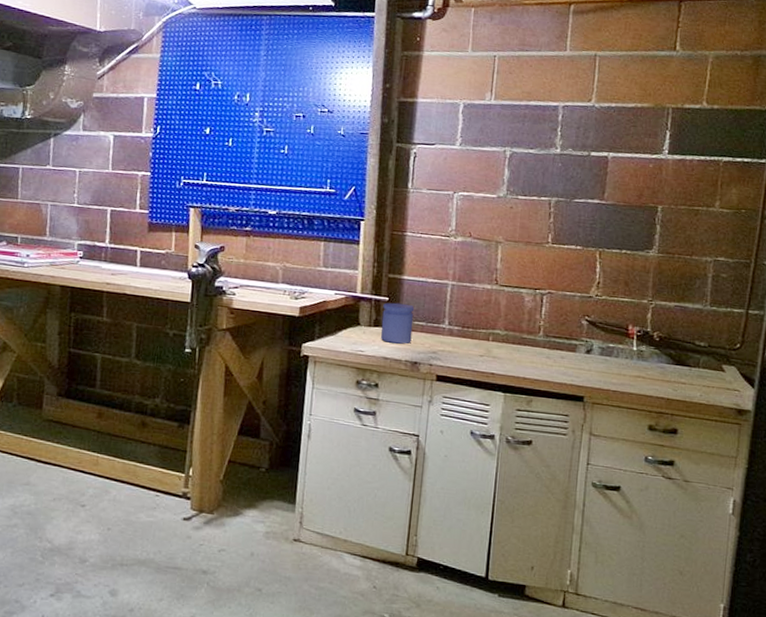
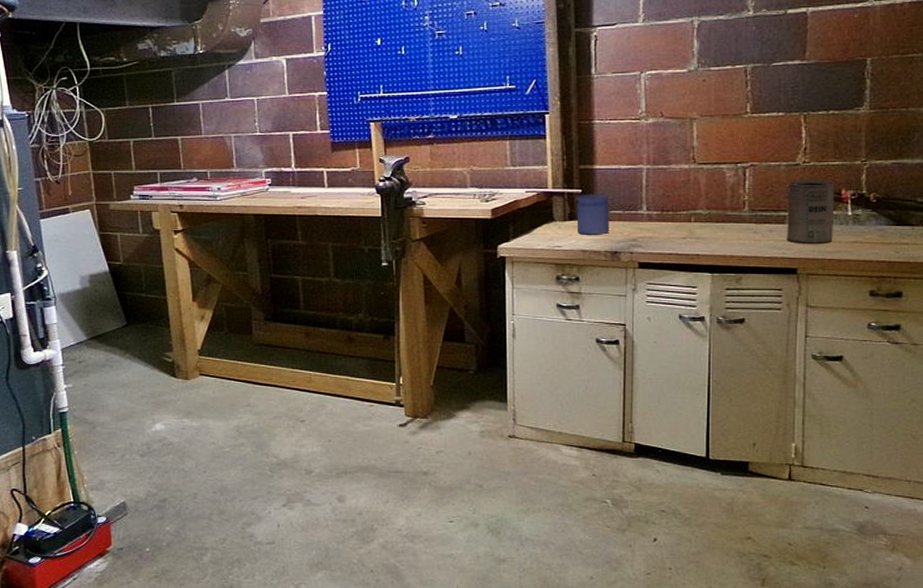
paint can: none [575,312,624,376] -> present [786,180,835,245]

